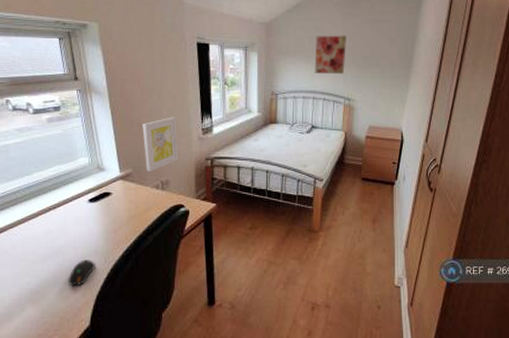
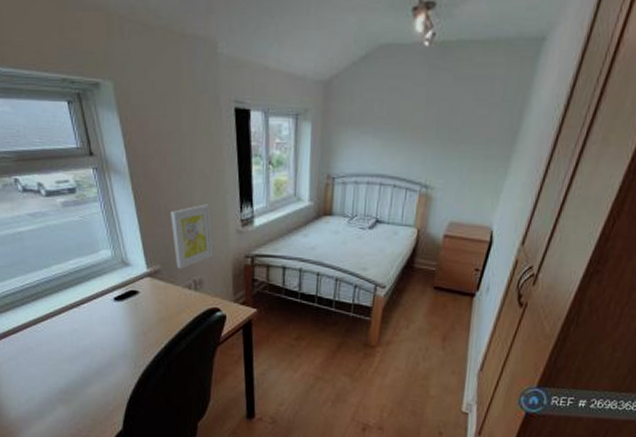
computer mouse: present [68,259,95,287] -> none [97,362,125,389]
wall art: present [314,35,346,74] -> none [384,98,430,152]

